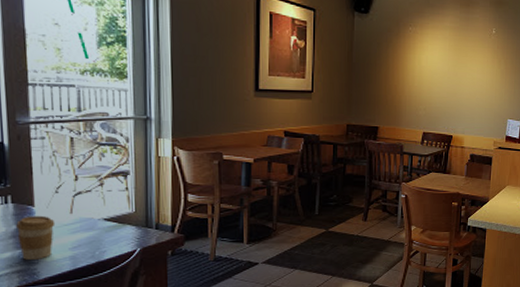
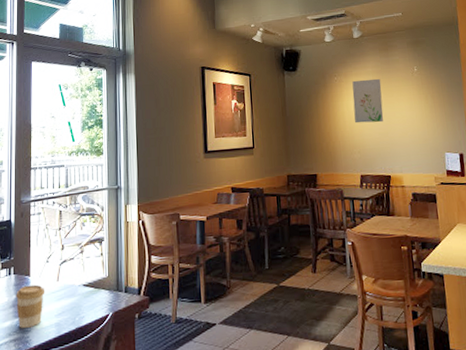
wall art: none [425,33,457,82] -> present [352,78,384,124]

